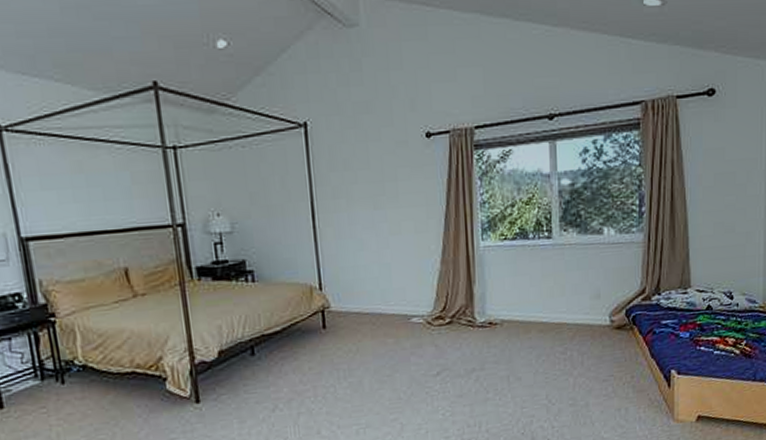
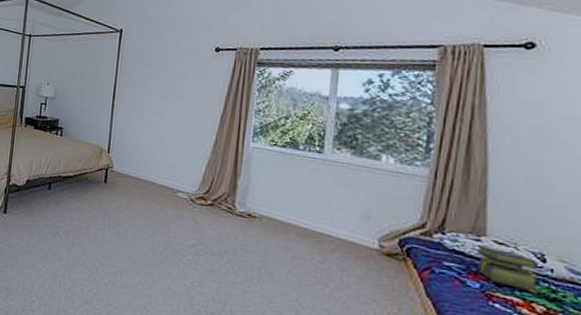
stack of books: none [685,296,729,329] -> present [477,244,539,294]

